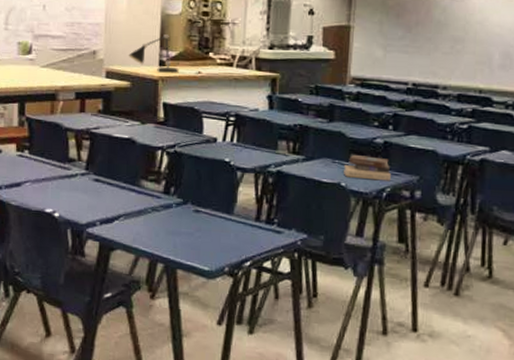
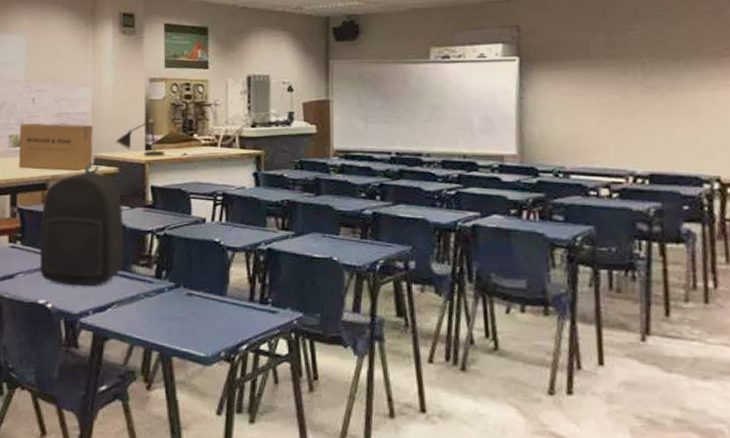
box: none [27,31,106,84] -> present [18,123,93,172]
backpack: none [47,75,135,198] -> present [39,162,125,286]
books: present [343,155,391,181] -> none [334,228,383,253]

